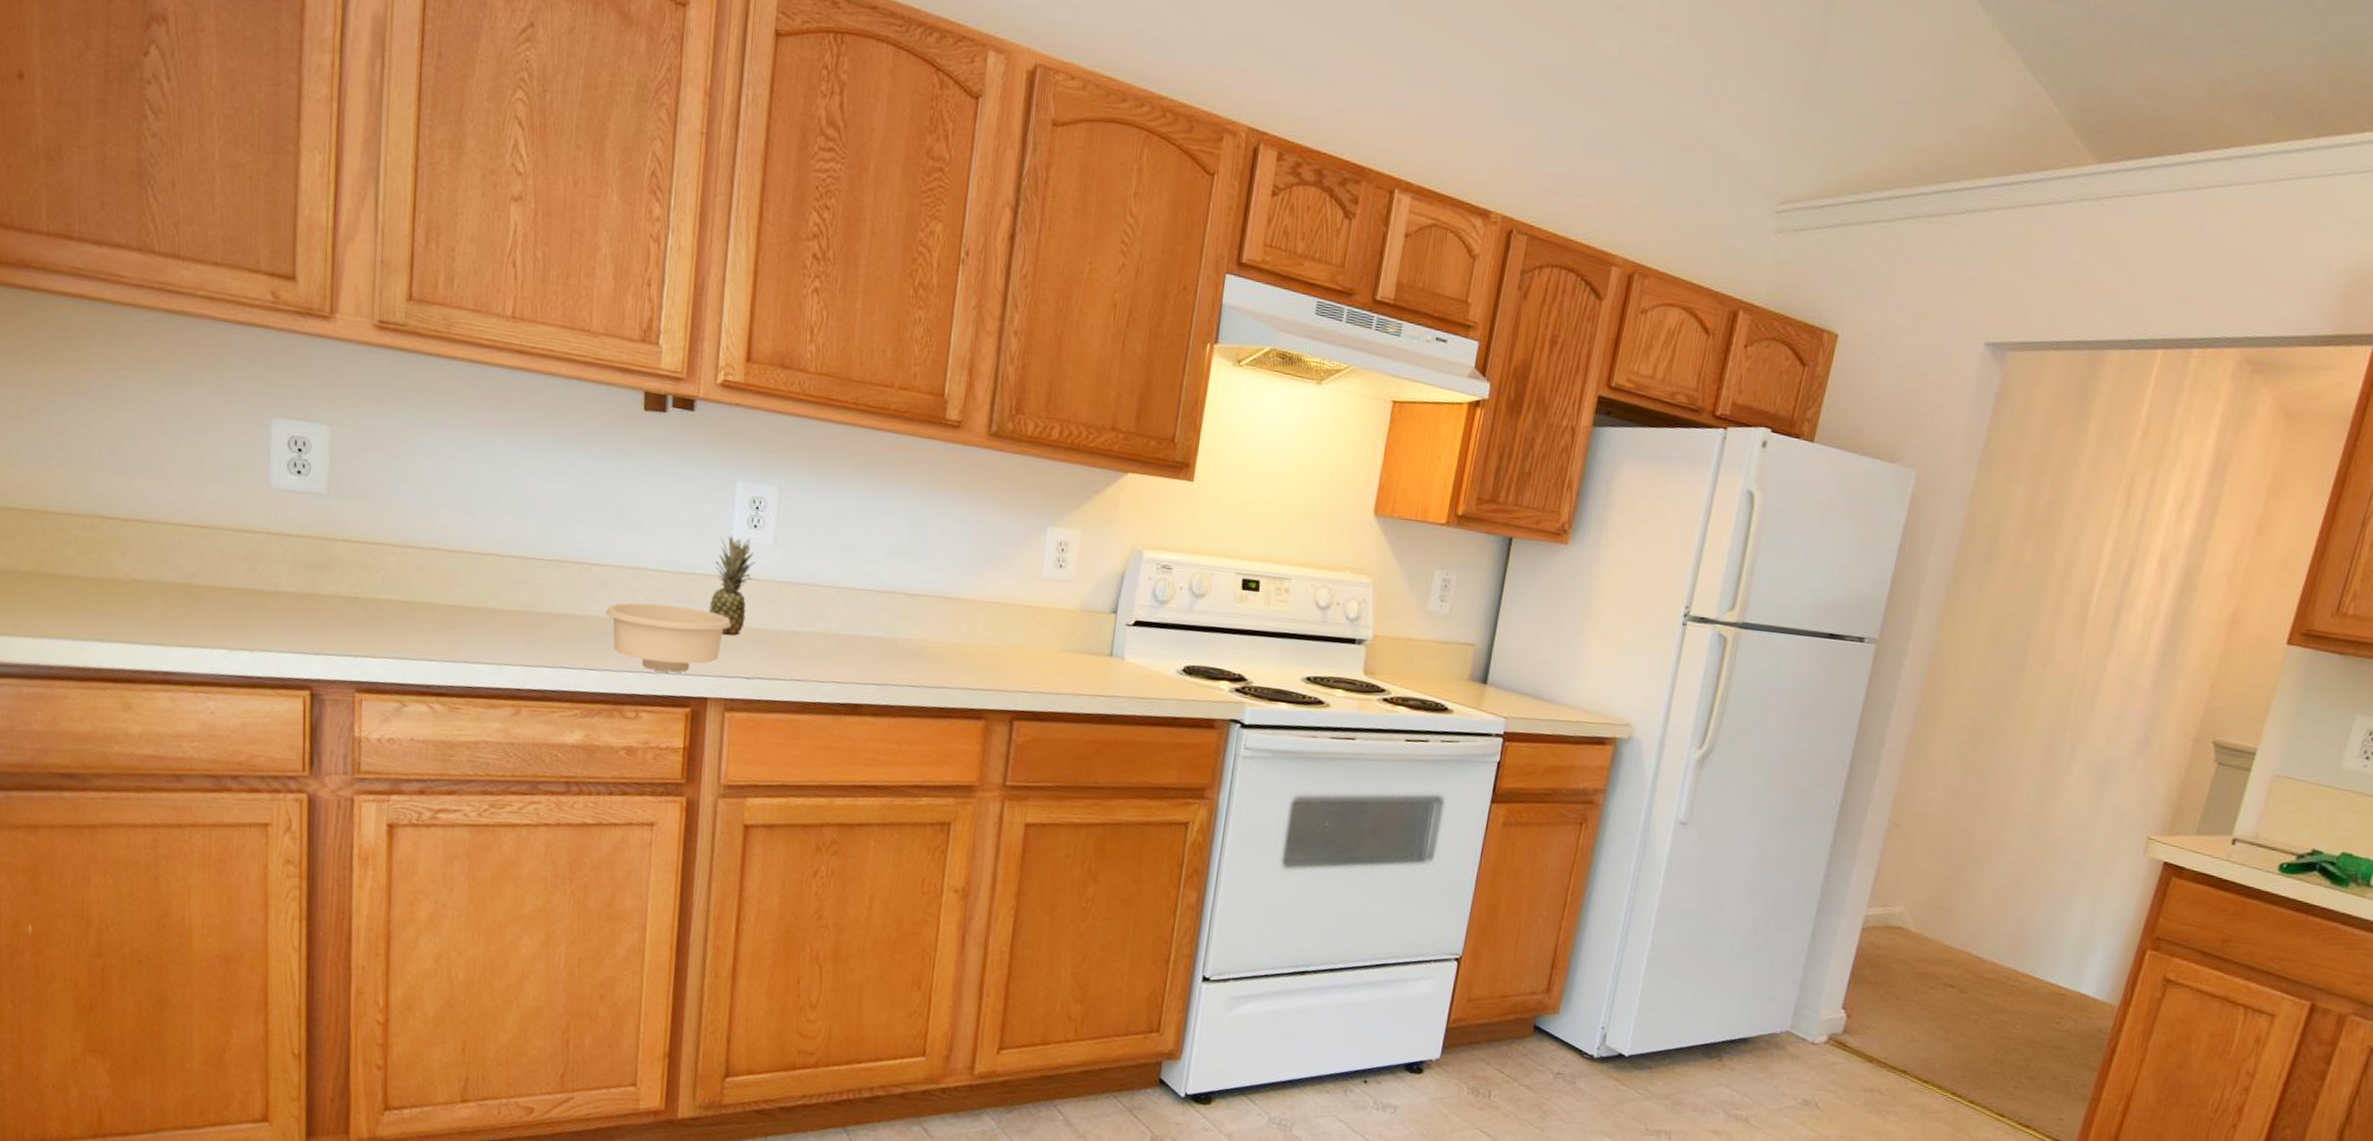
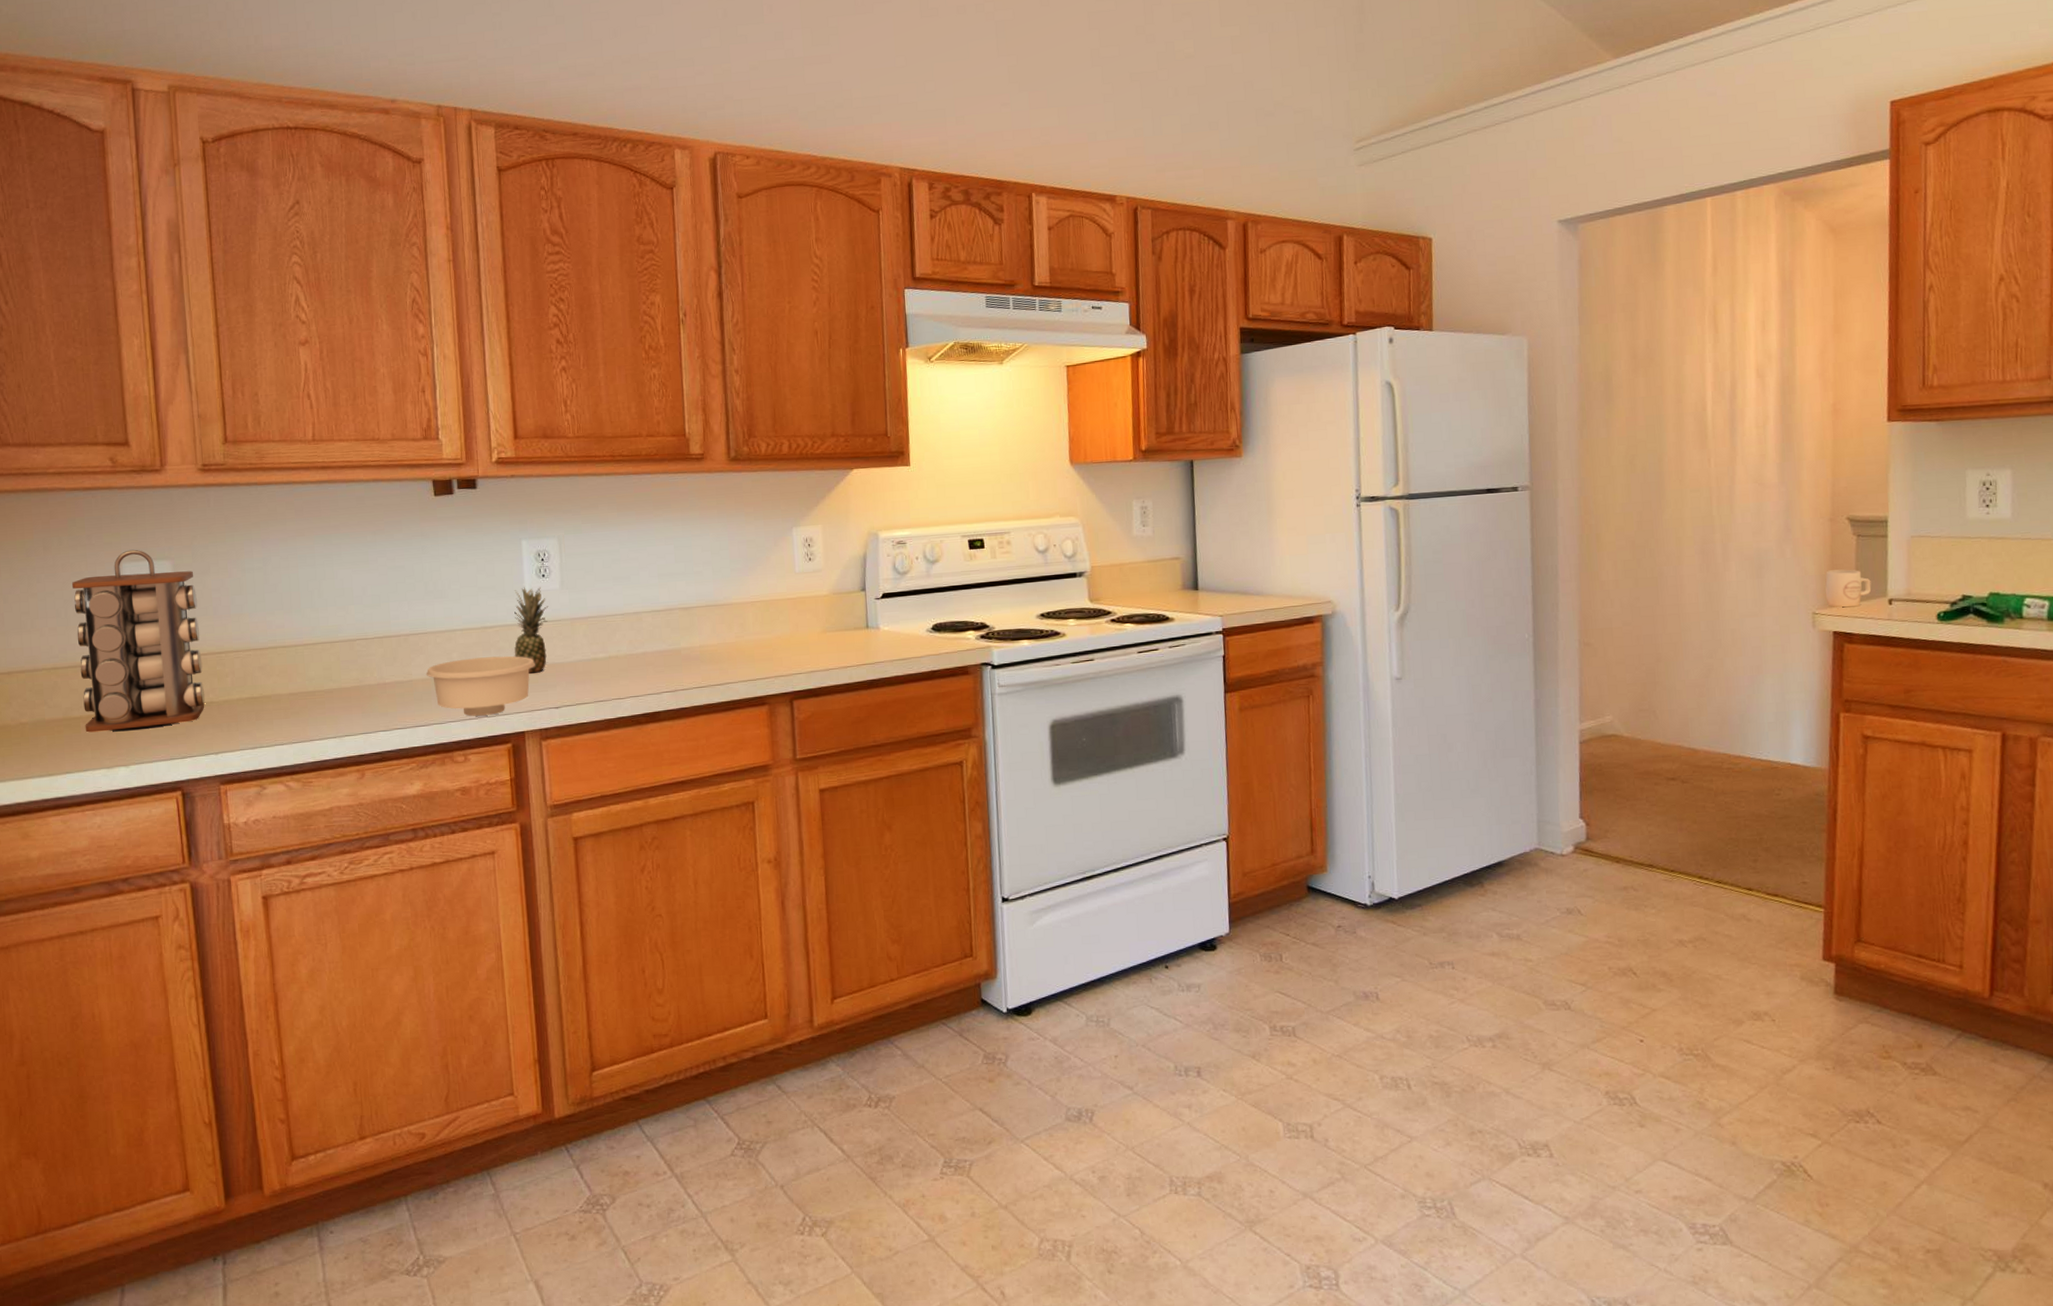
spice rack: none [208,404,354,615] -> present [71,549,206,733]
mug: none [2165,795,2220,840] -> present [1824,569,1872,608]

